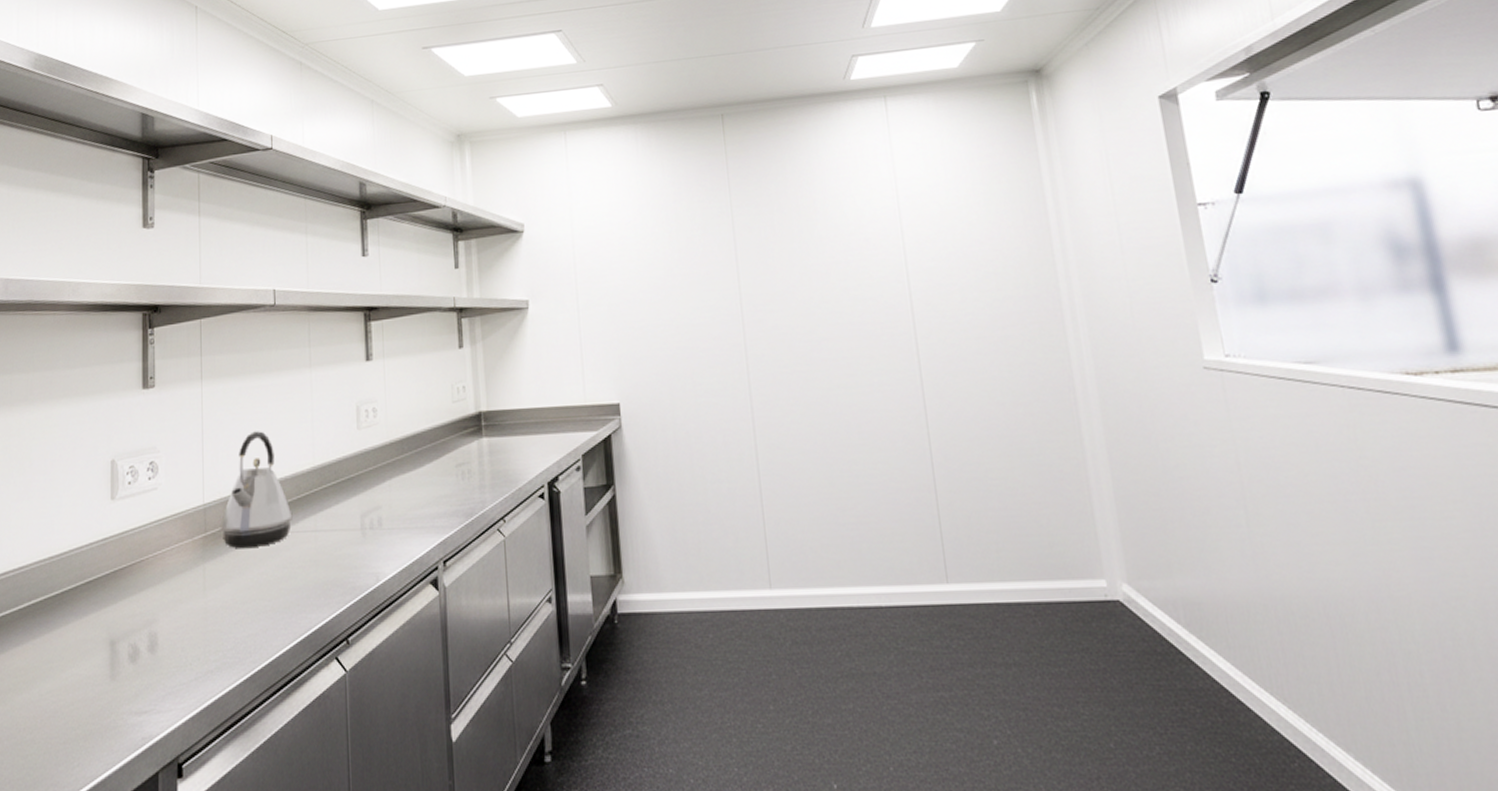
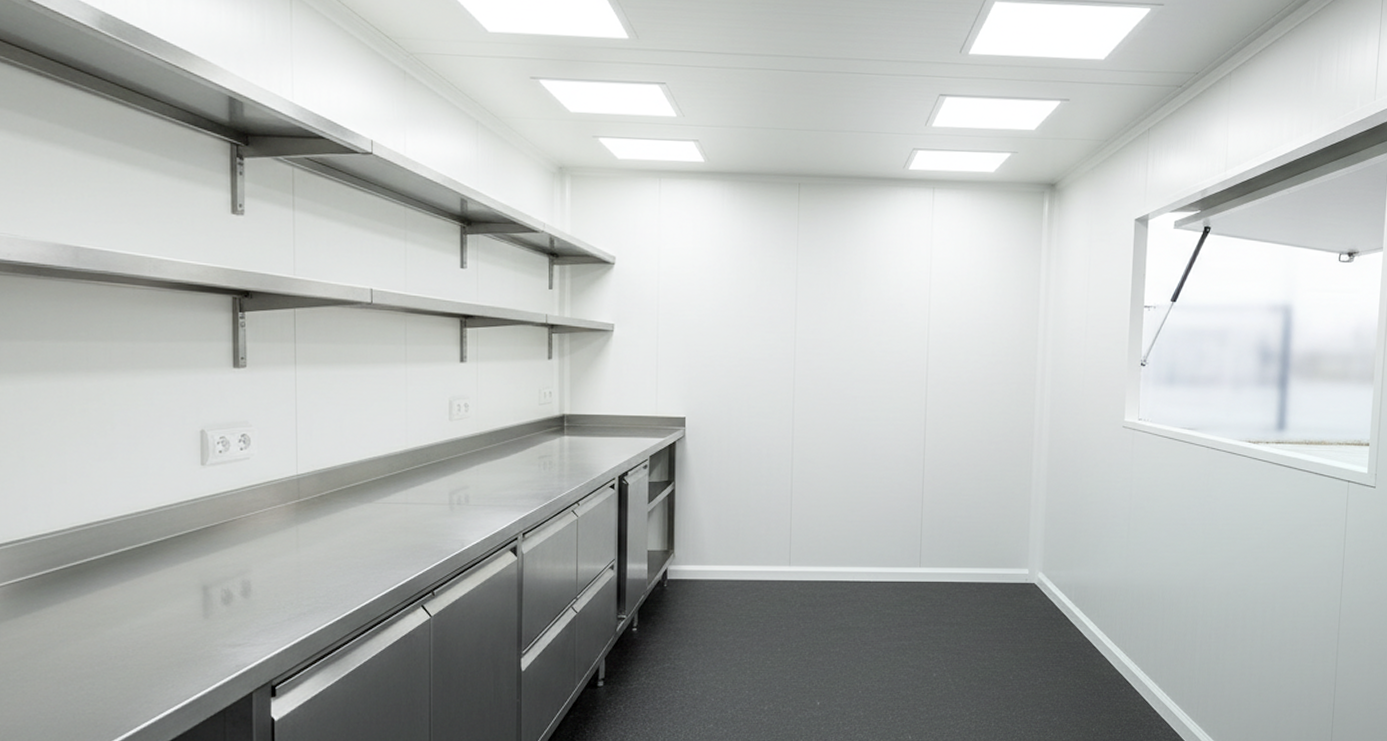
kettle: present [220,431,293,549] -> none [313,415,385,515]

